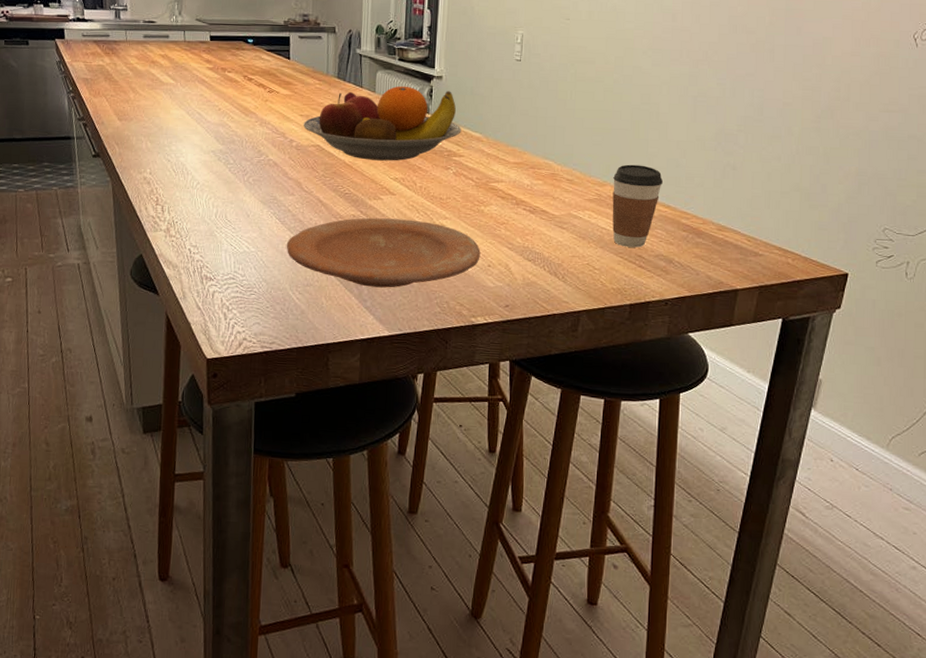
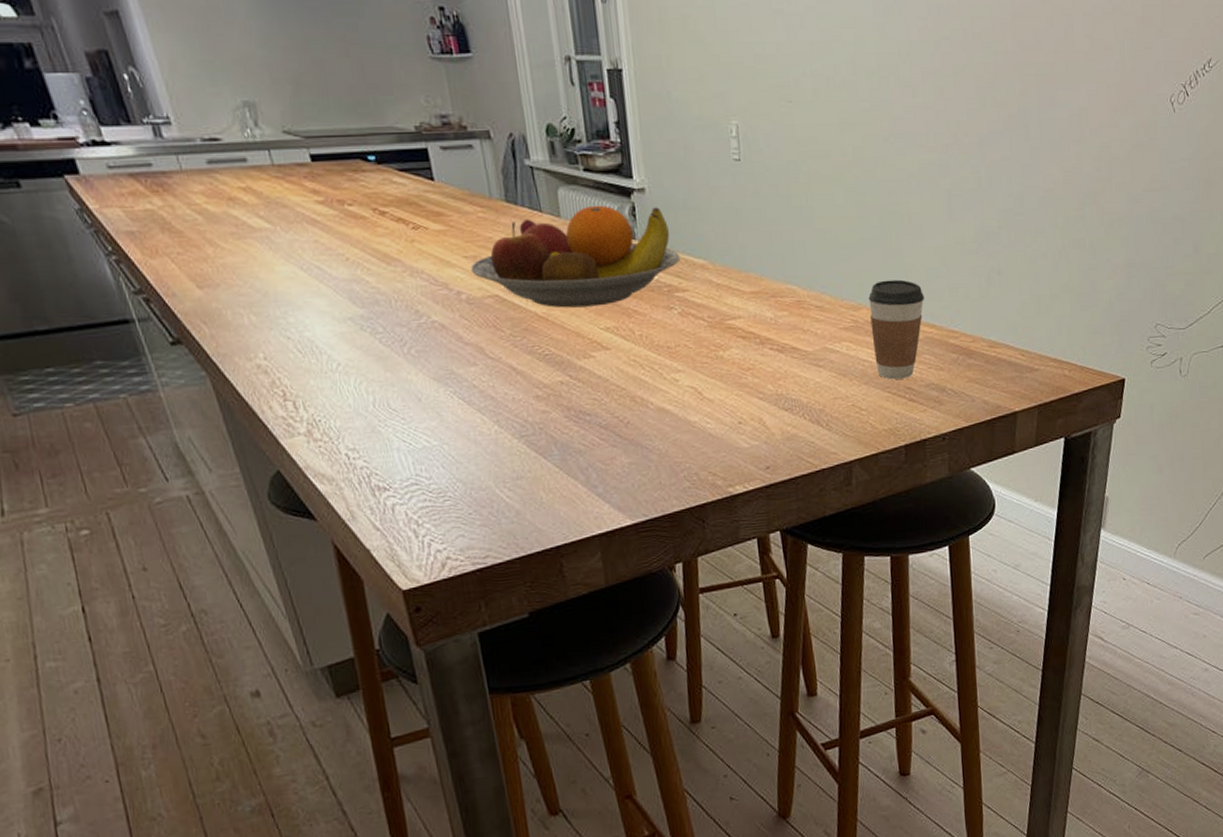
plate: present [286,217,481,288] -> none [479,378,728,469]

